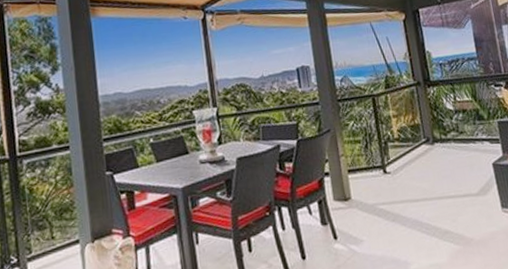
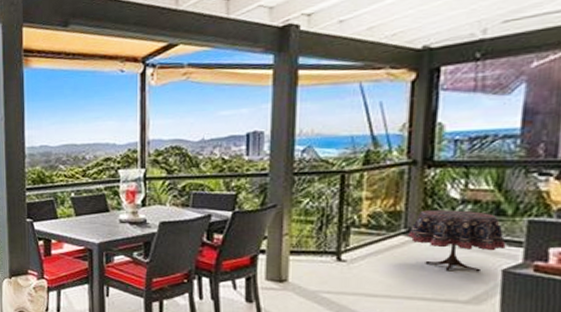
side table: none [427,118,490,171] -> present [408,210,506,272]

